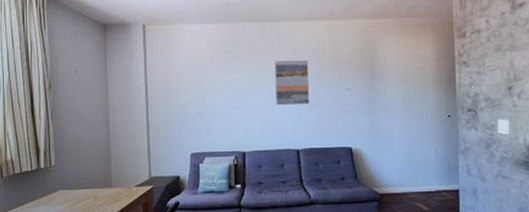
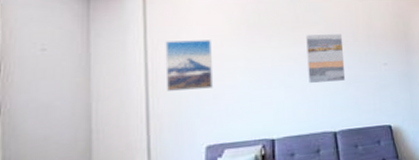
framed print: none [160,65,197,107] -> present [165,40,214,91]

